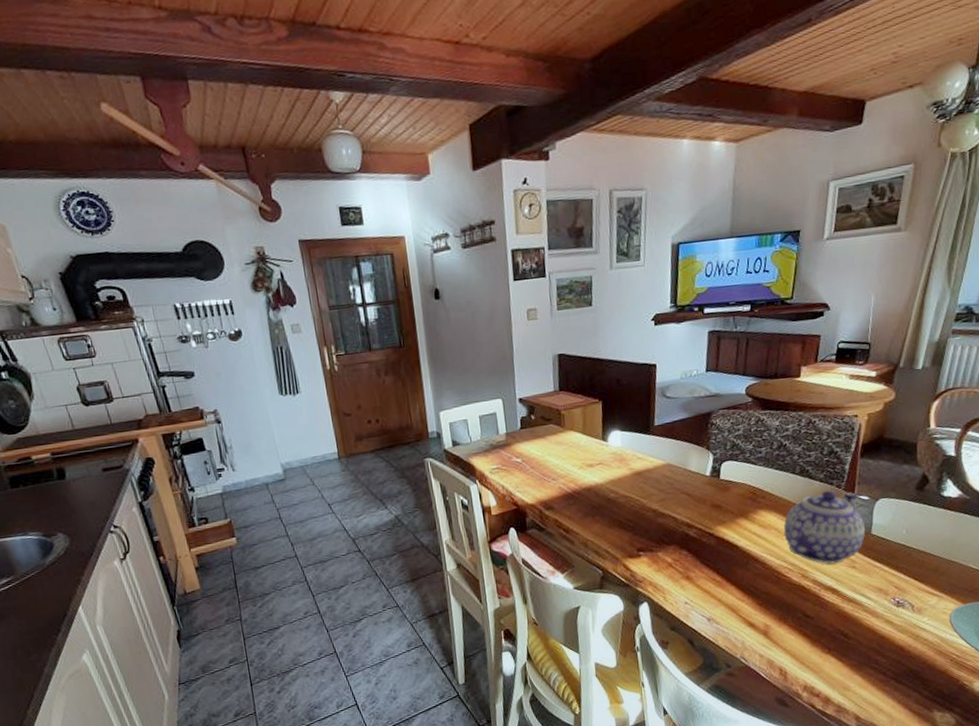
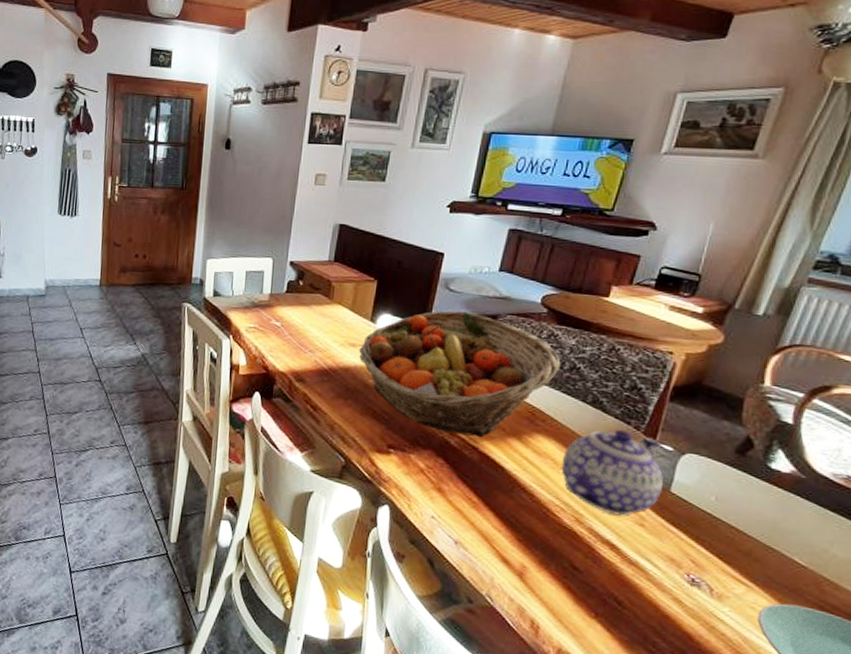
fruit basket: none [596,414,770,526] -> present [358,310,561,438]

